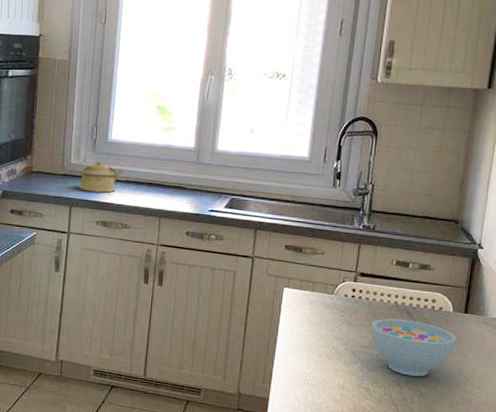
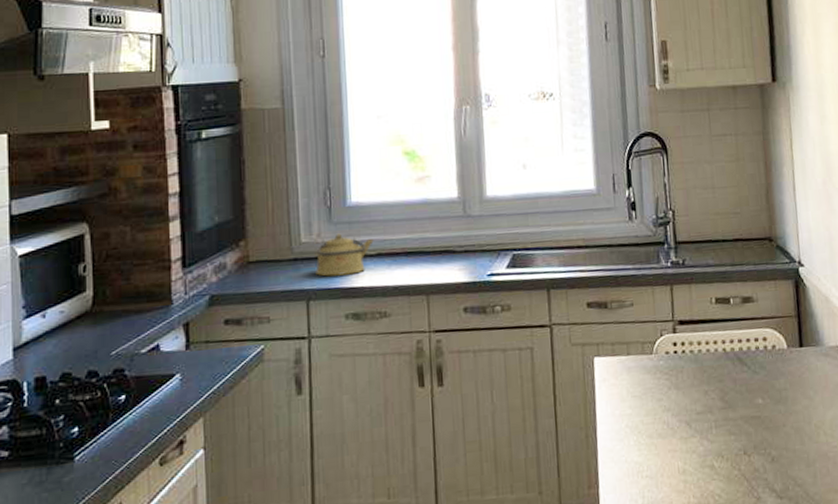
bowl: present [370,318,458,377] -> none [701,368,799,439]

